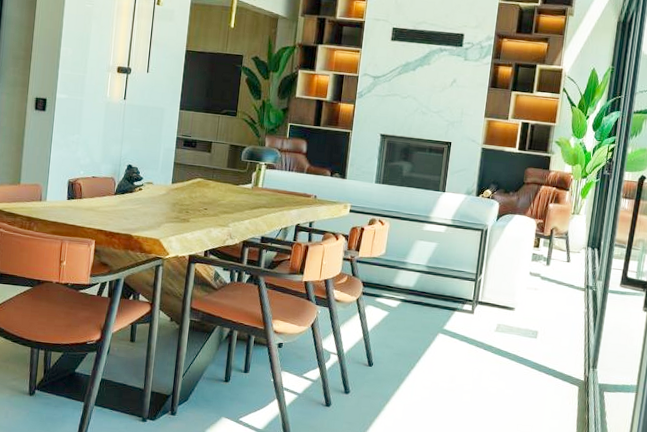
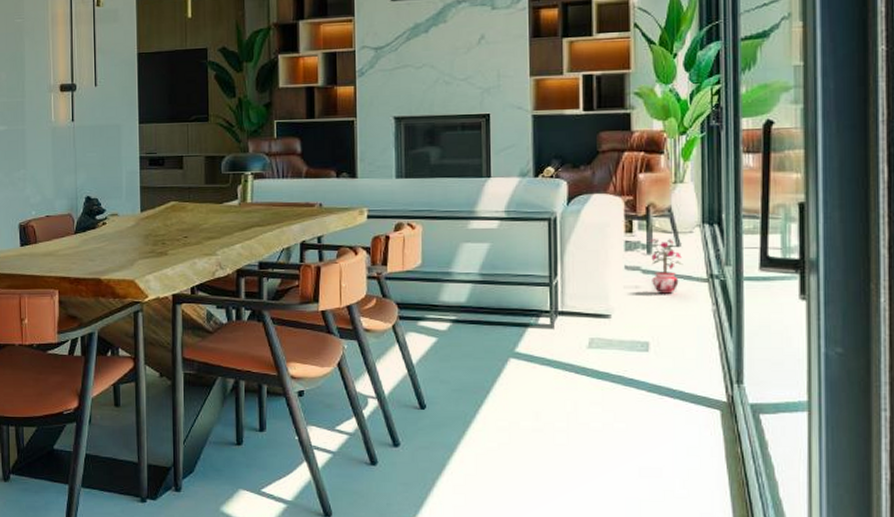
potted plant: none [546,253,570,297] -> present [649,238,683,294]

